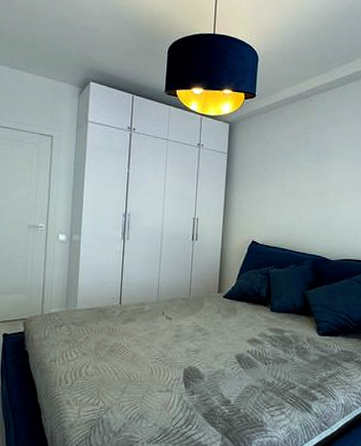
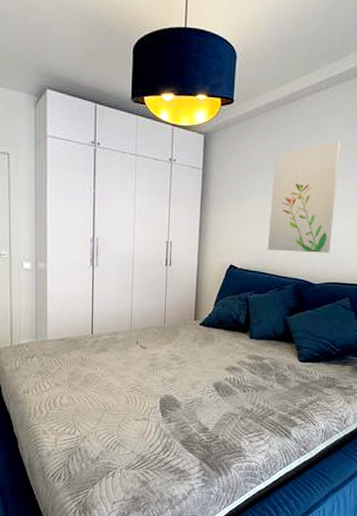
wall art: none [286,131,352,232] -> present [267,140,341,253]

